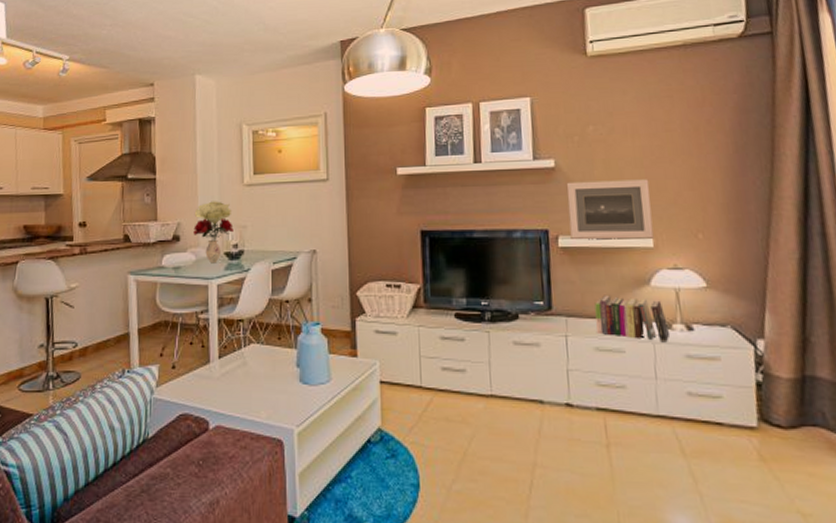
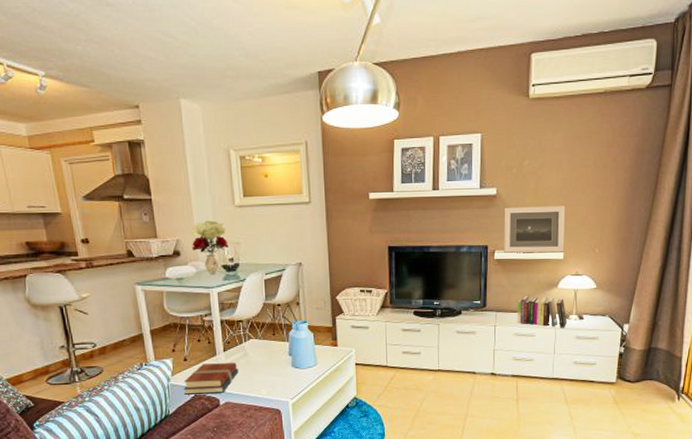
books: none [168,374,234,413] -> present [184,363,239,395]

